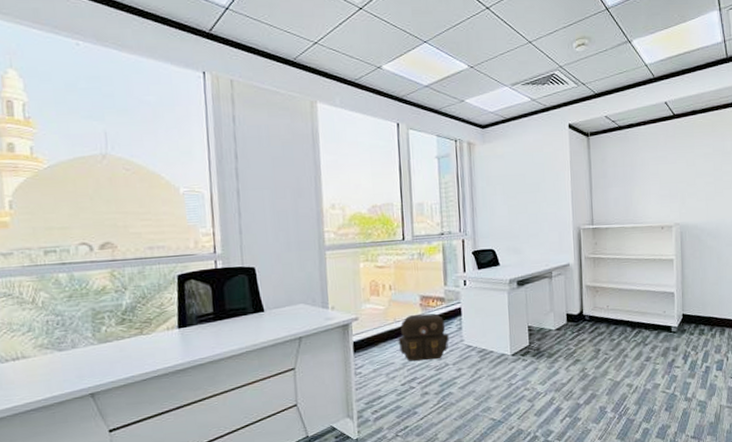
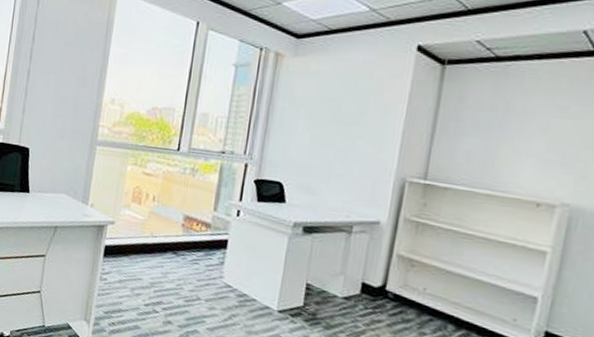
backpack: present [398,313,449,361] -> none [150,233,208,289]

